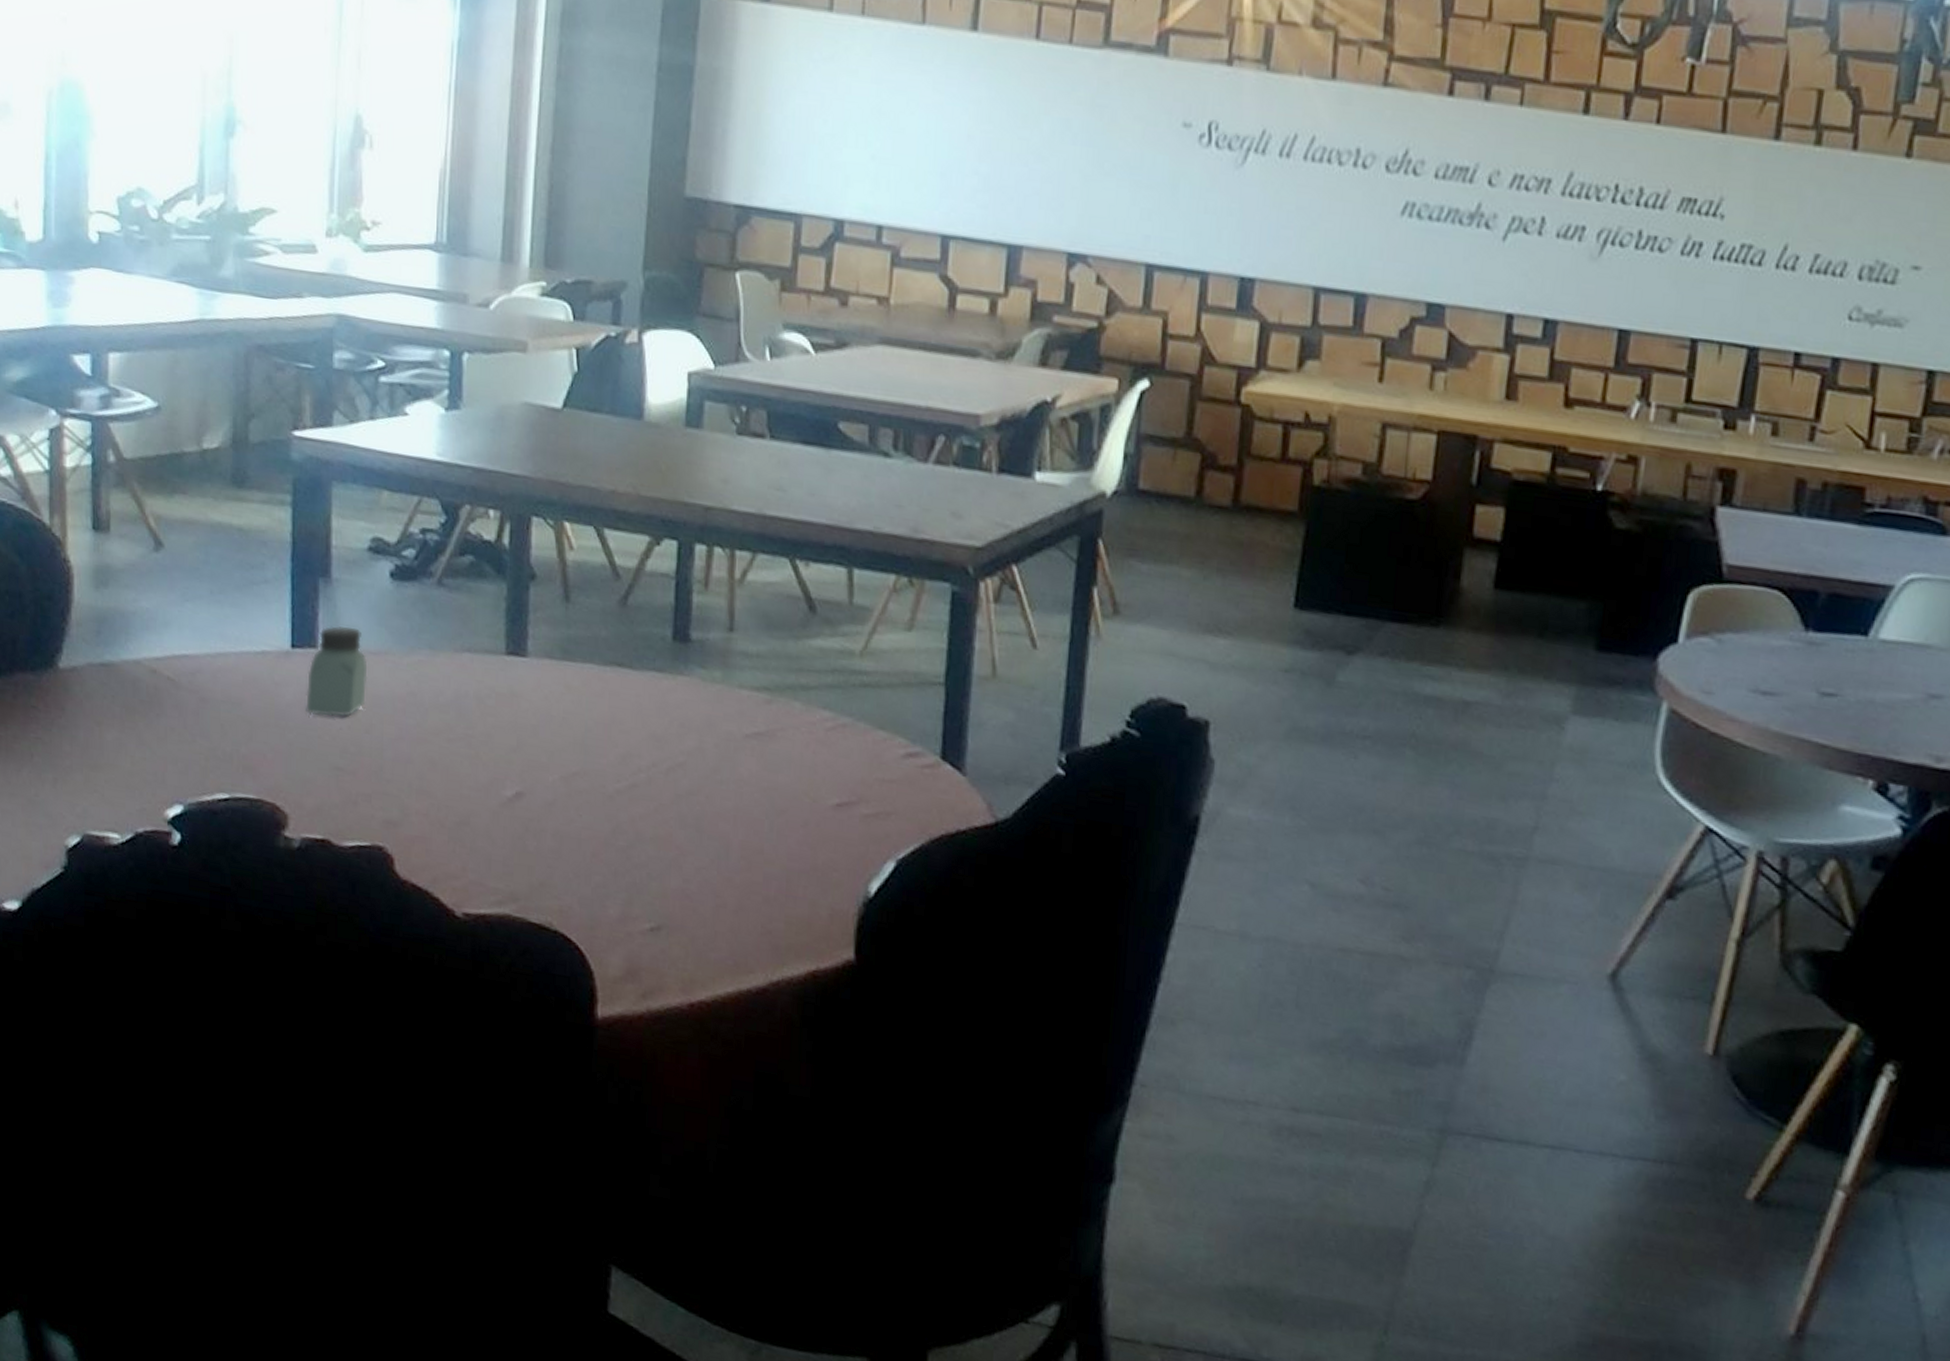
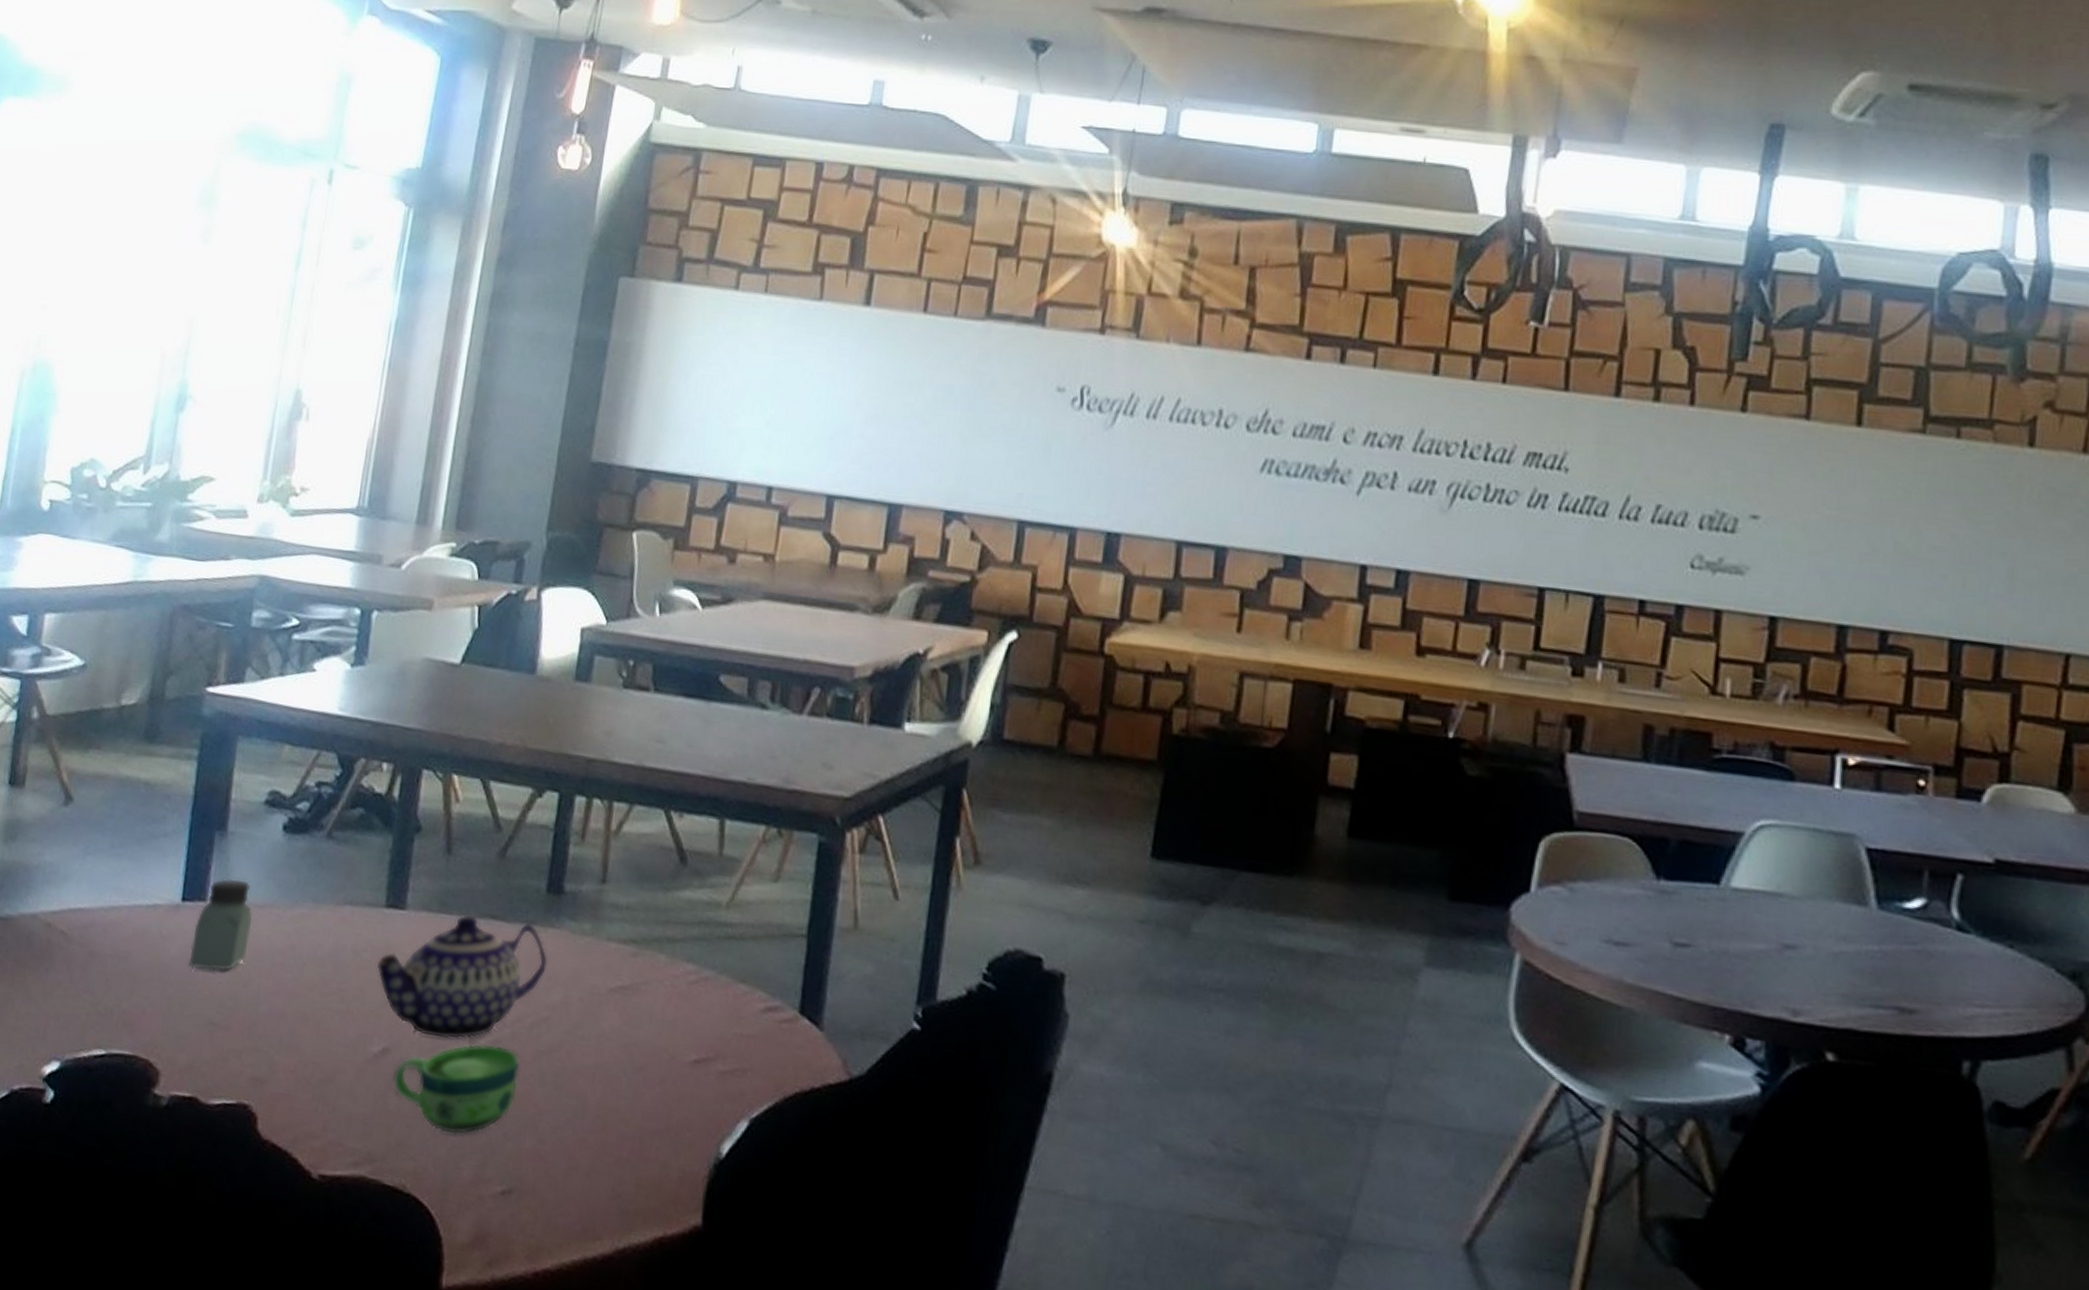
teapot: none [502,661,679,784] -> present [376,914,548,1039]
cup: none [529,788,658,875] -> present [392,1044,519,1135]

